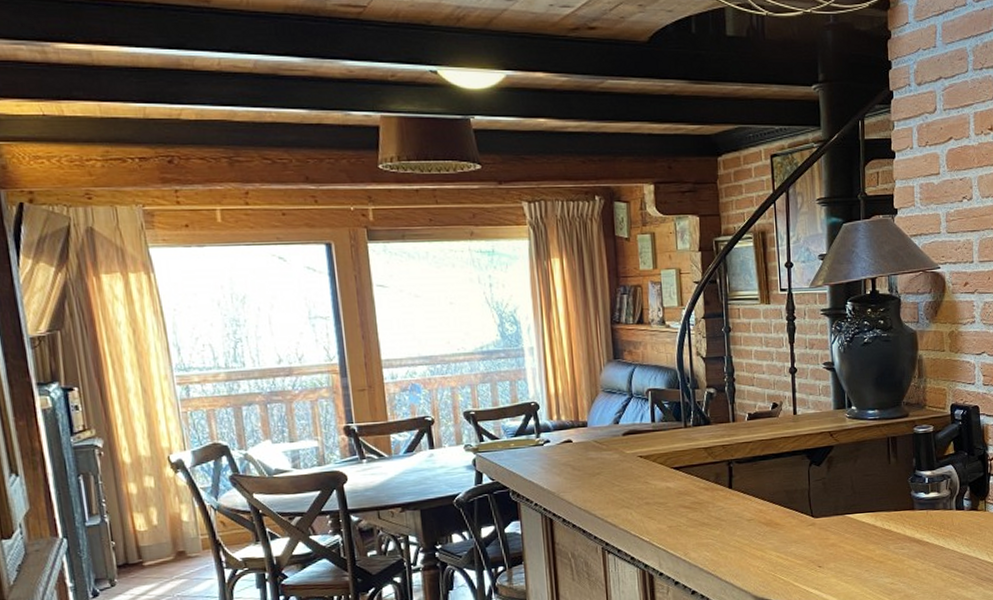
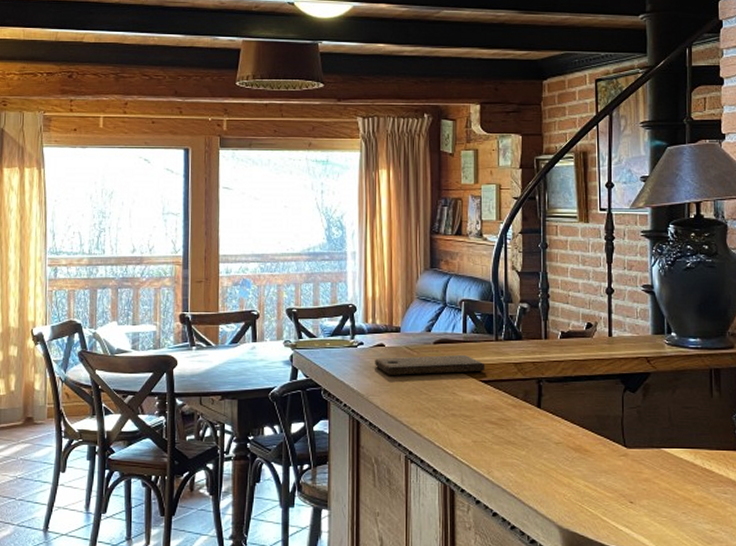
cutting board: none [563,443,676,470] -> present [375,354,486,375]

